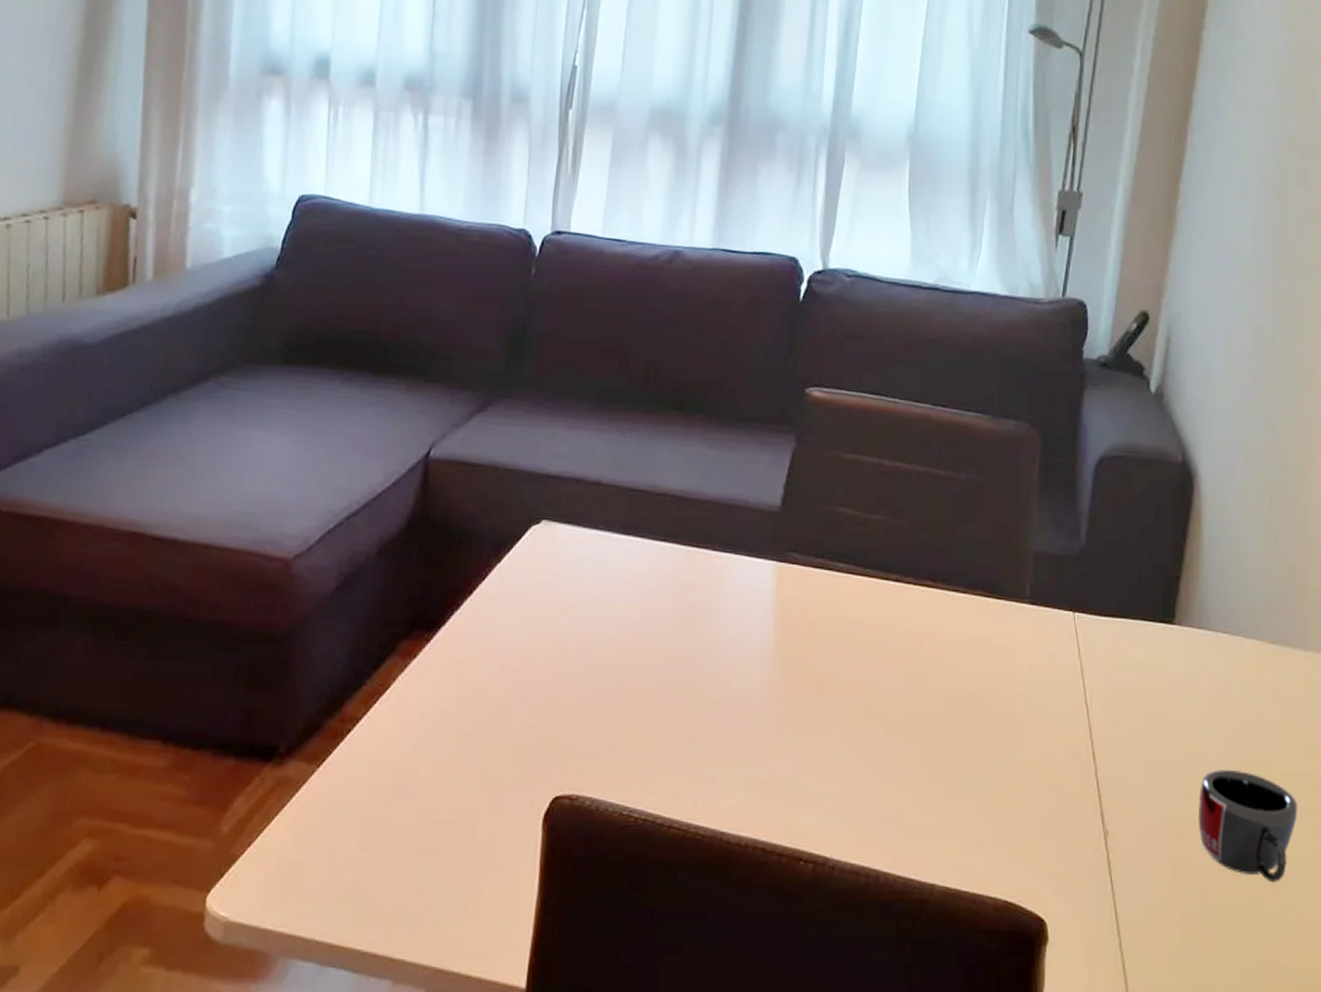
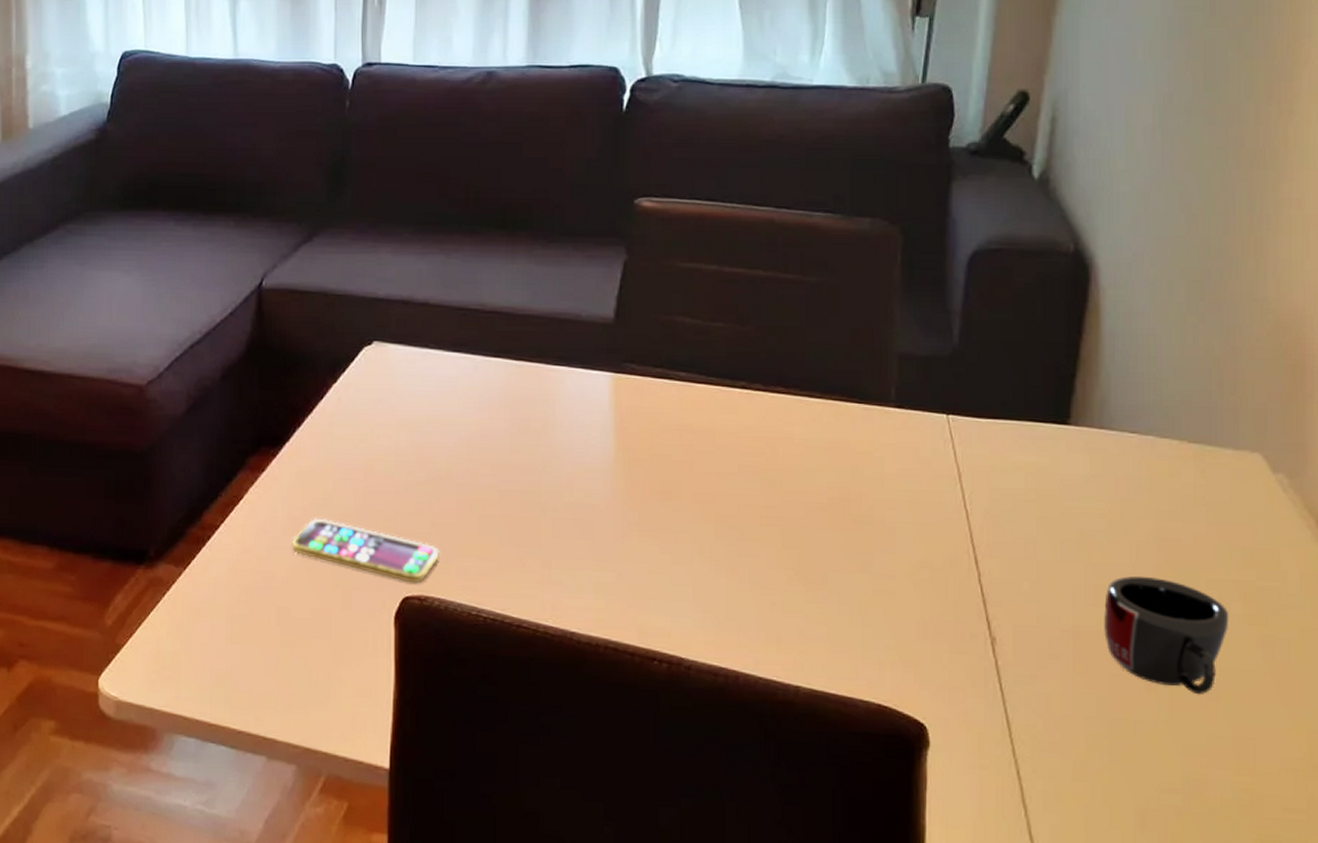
smartphone: none [439,709,594,782] -> present [292,518,439,583]

